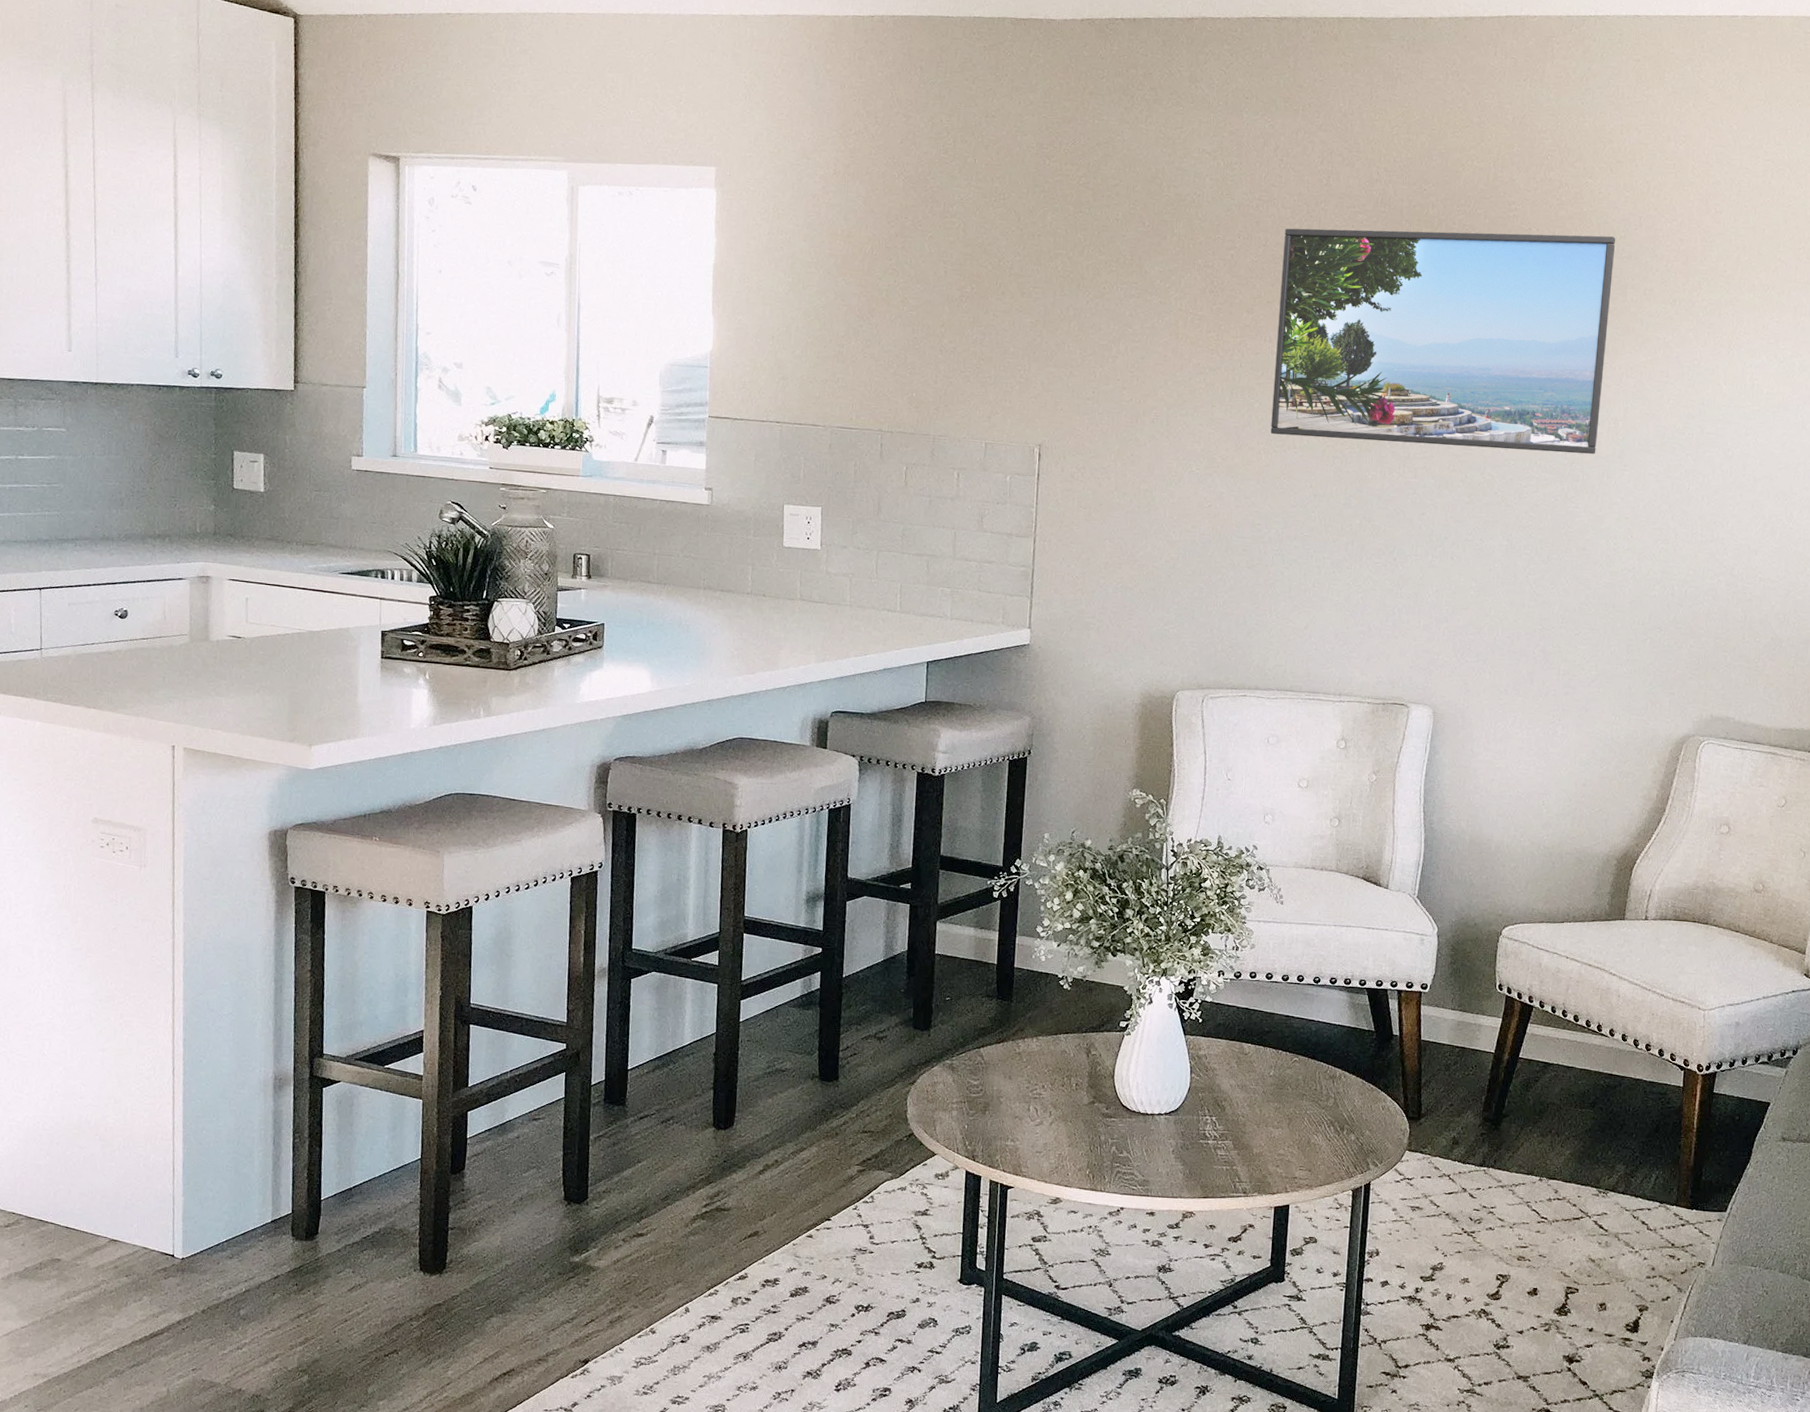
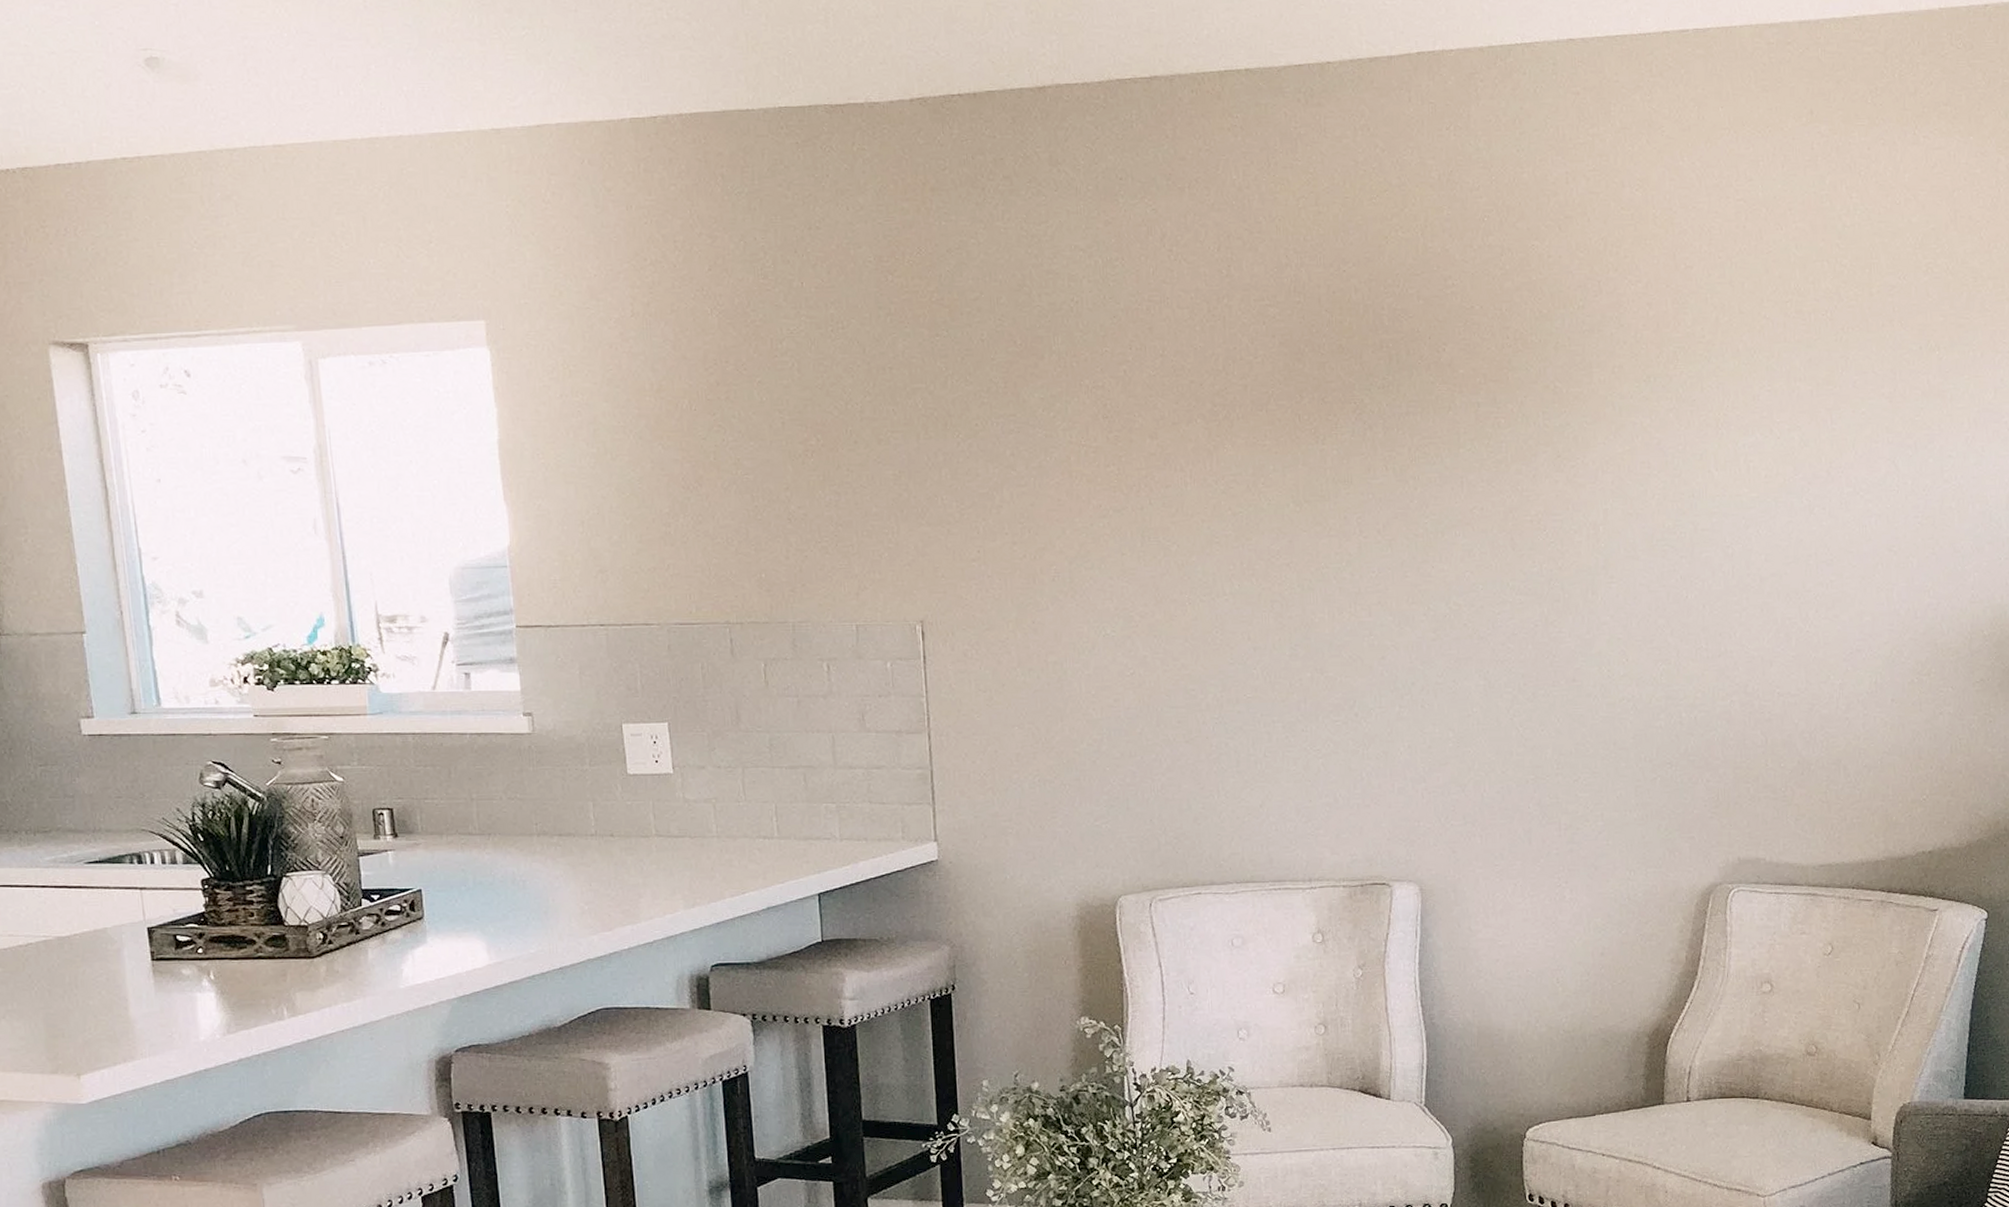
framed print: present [1270,228,1616,454] -> none [1184,307,1576,582]

